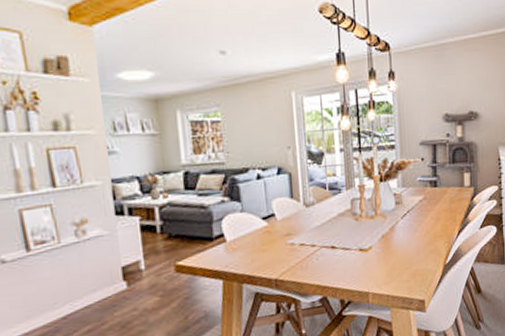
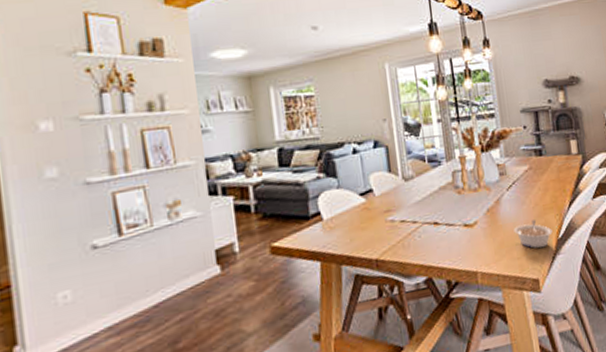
legume: none [405,246,441,273] -> present [513,220,553,249]

